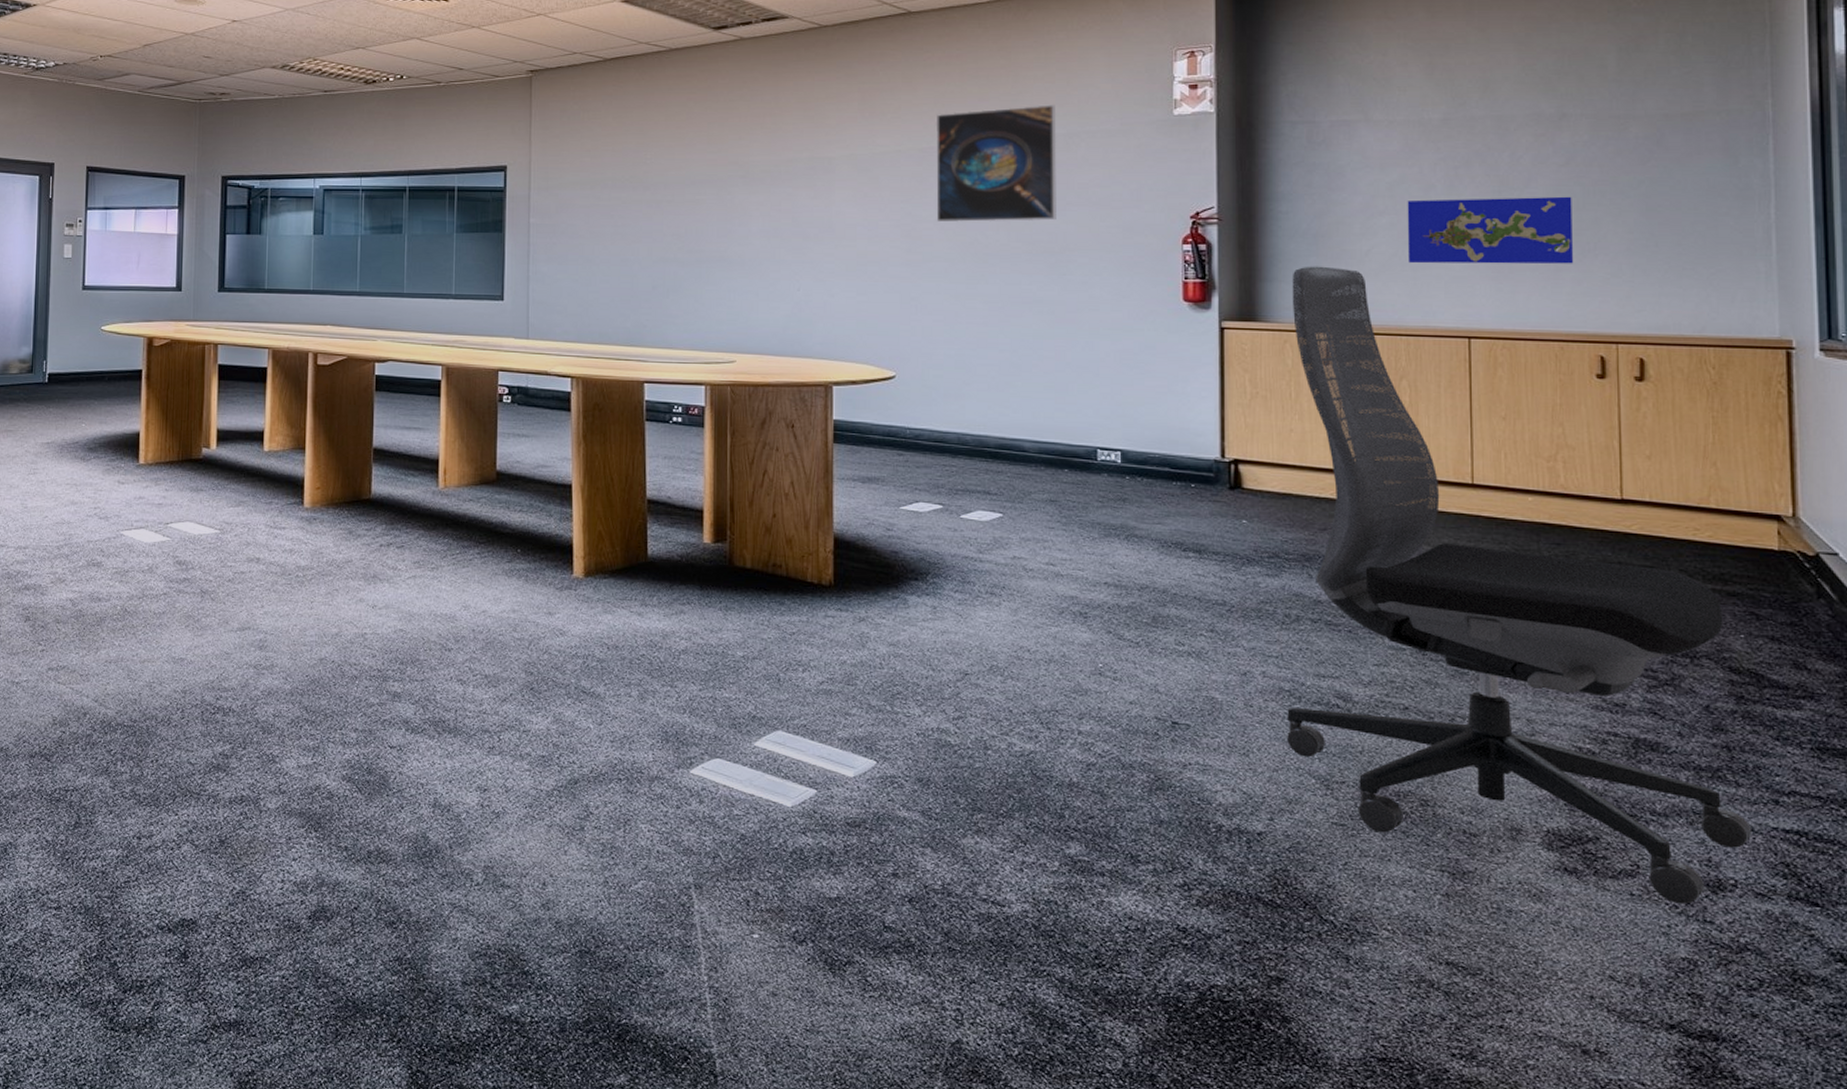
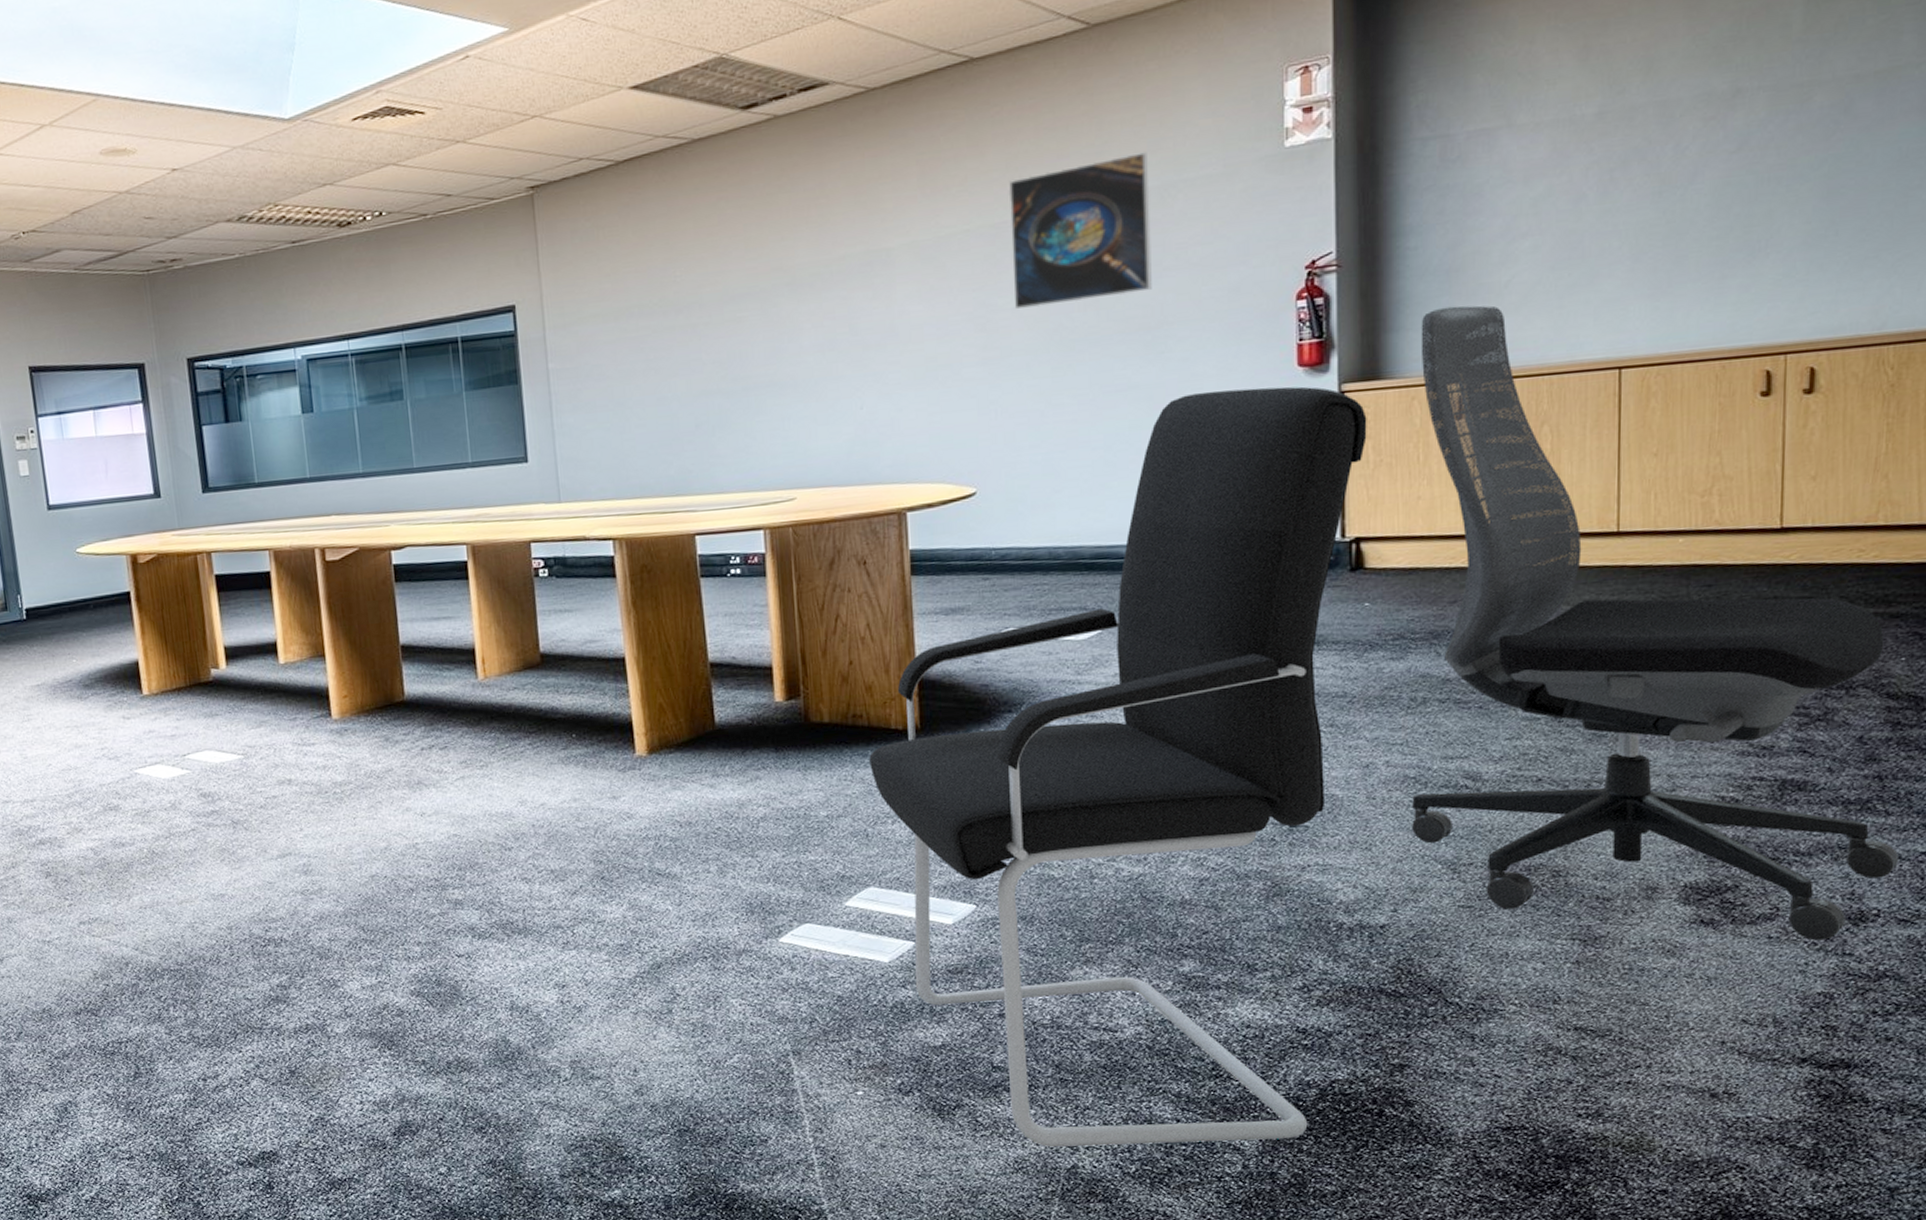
office chair: none [785,313,1244,1041] -> present [869,386,1367,1148]
world map: present [1407,196,1574,264] -> none [1553,188,1743,291]

